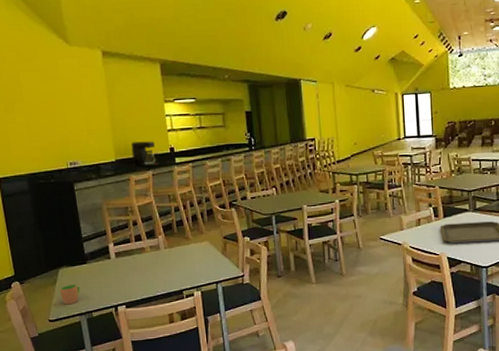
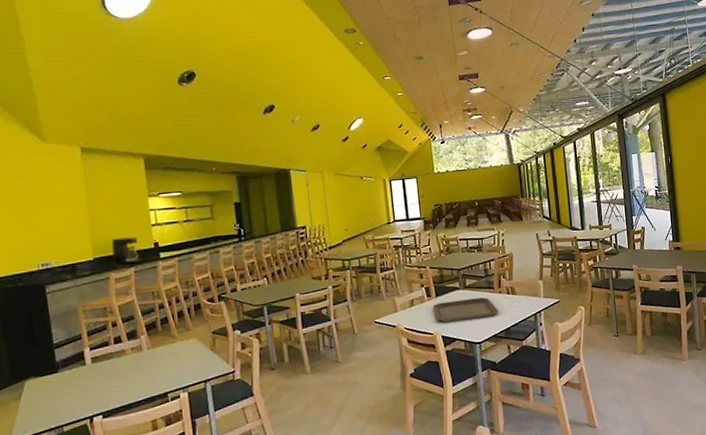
cup: present [60,284,81,305] -> none [25,396,51,421]

